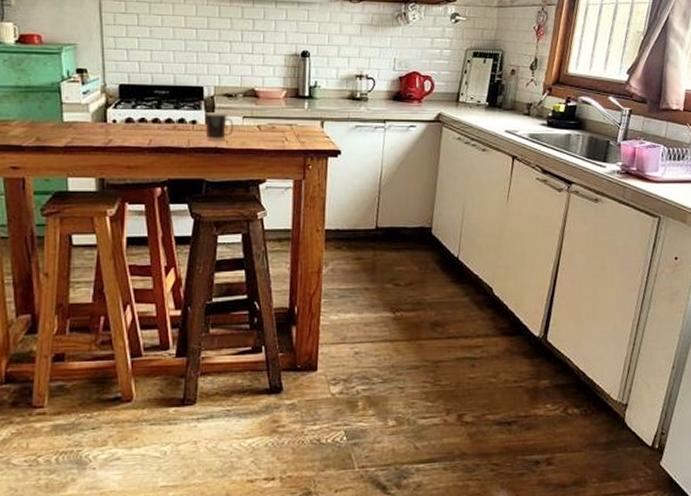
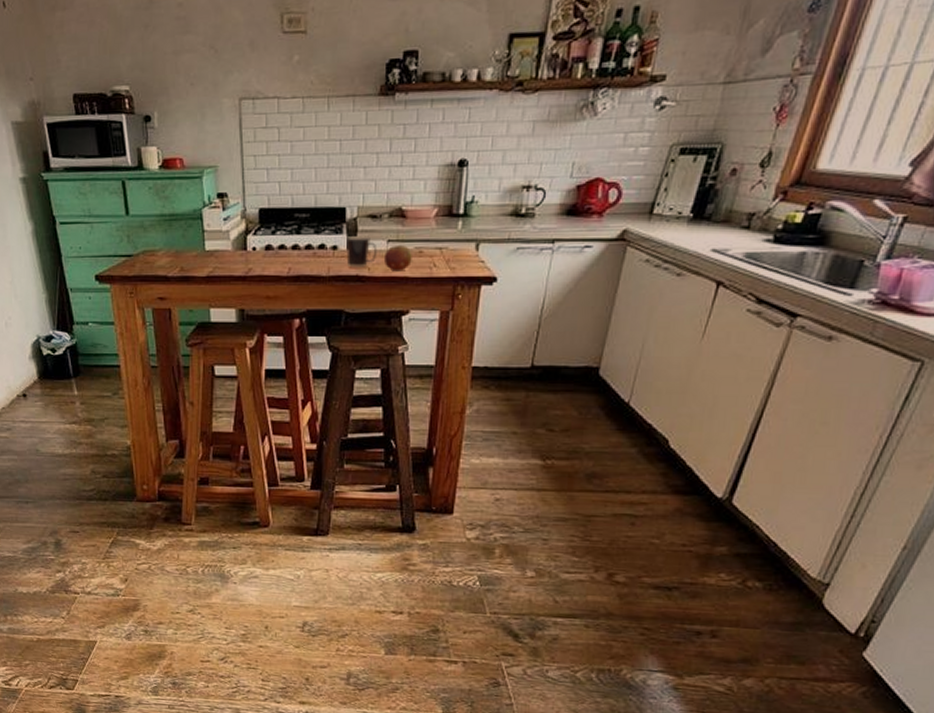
fruit: none [240,122,266,145] -> present [383,246,412,272]

